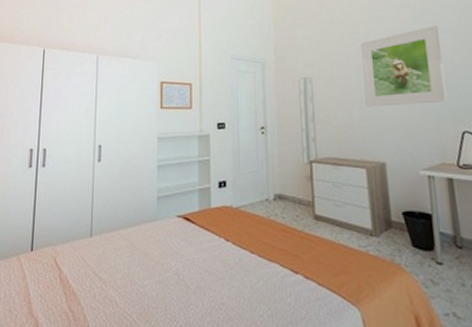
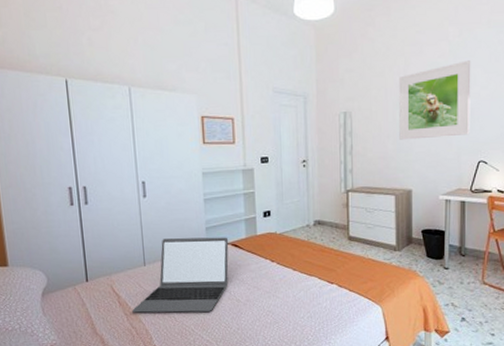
laptop: none [72,207,180,298] -> present [132,237,229,313]

